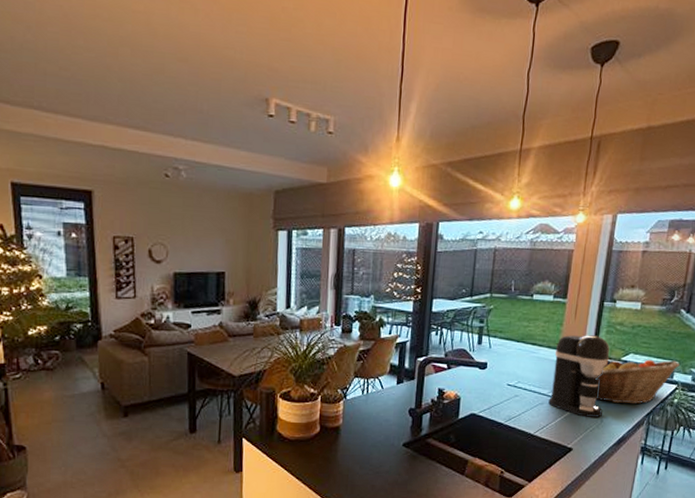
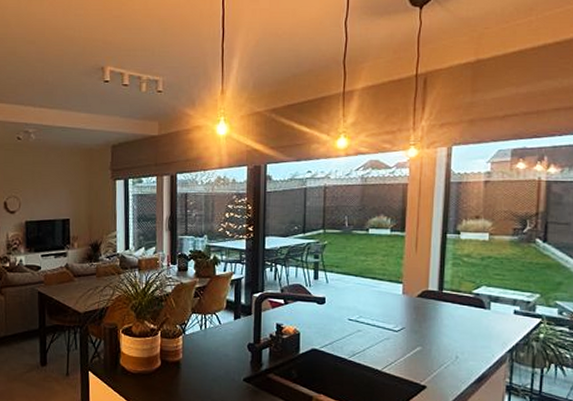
coffee maker: present [548,335,610,418] -> none [395,268,459,353]
fruit basket: present [593,358,680,405] -> none [442,291,542,340]

